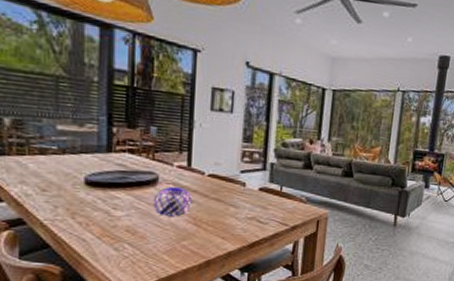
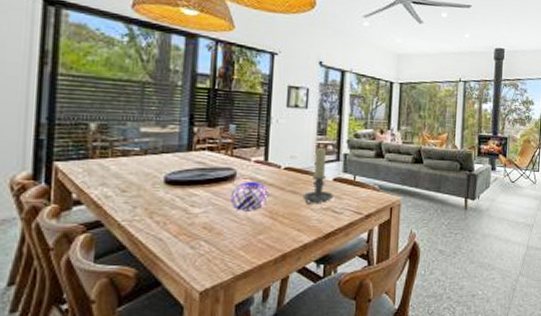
candle holder: none [227,155,259,213] -> present [302,147,333,204]

